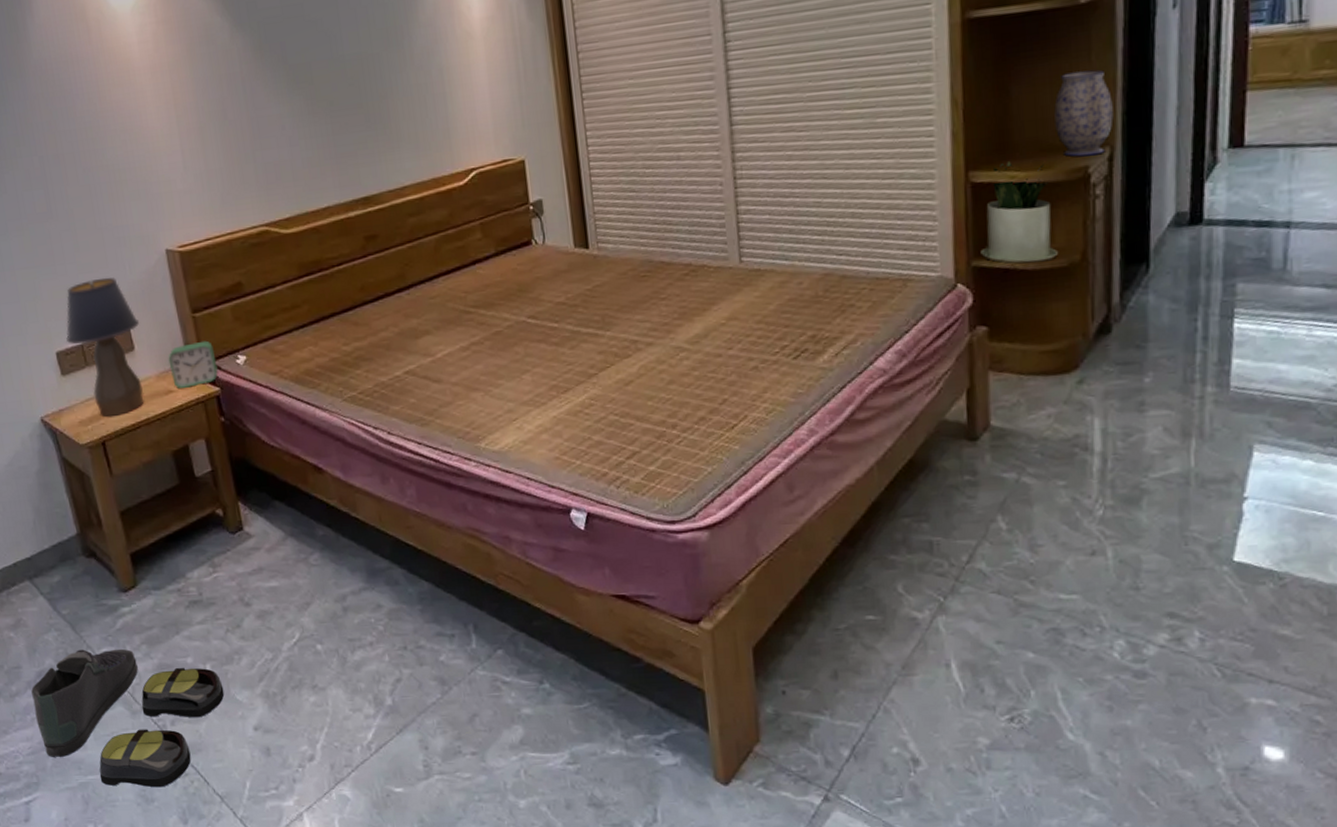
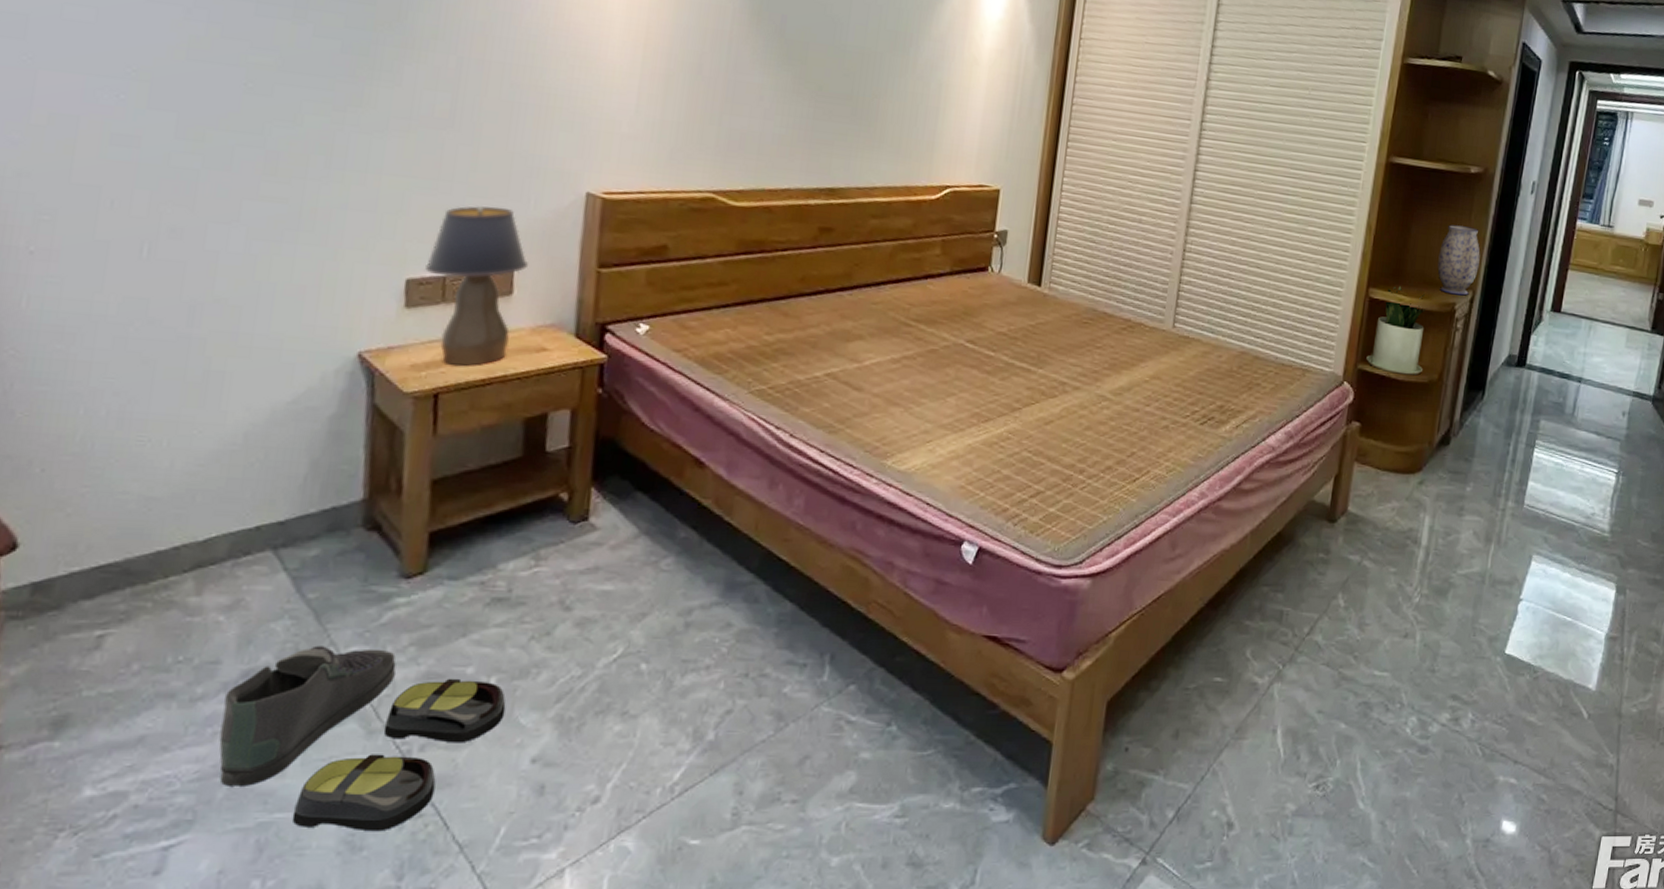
alarm clock: present [168,340,218,388] -> none [550,300,614,349]

